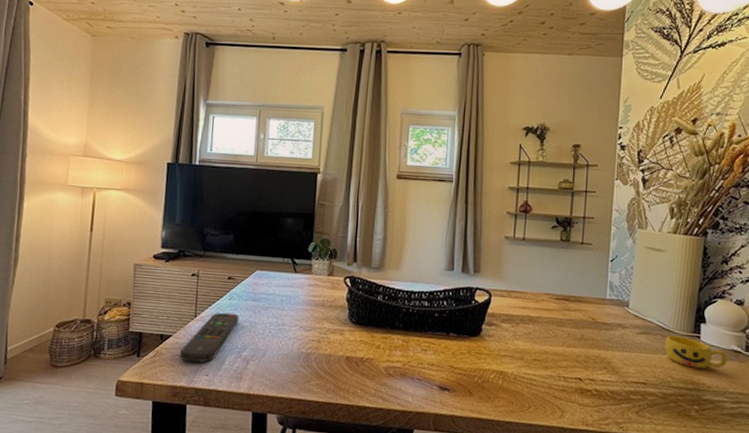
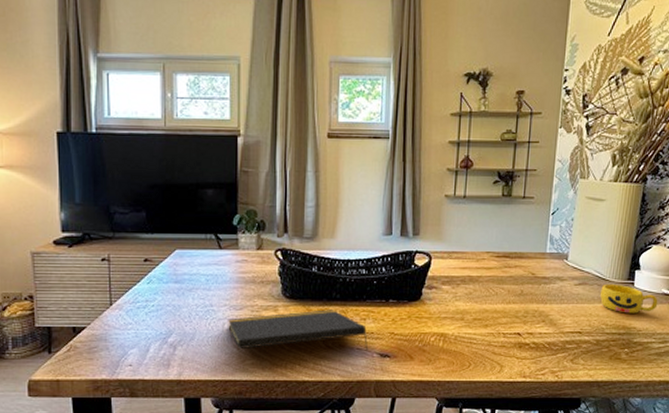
remote control: present [179,312,240,363] -> none [97,298,161,354]
notepad: none [297,337,429,381] -> present [228,310,369,350]

